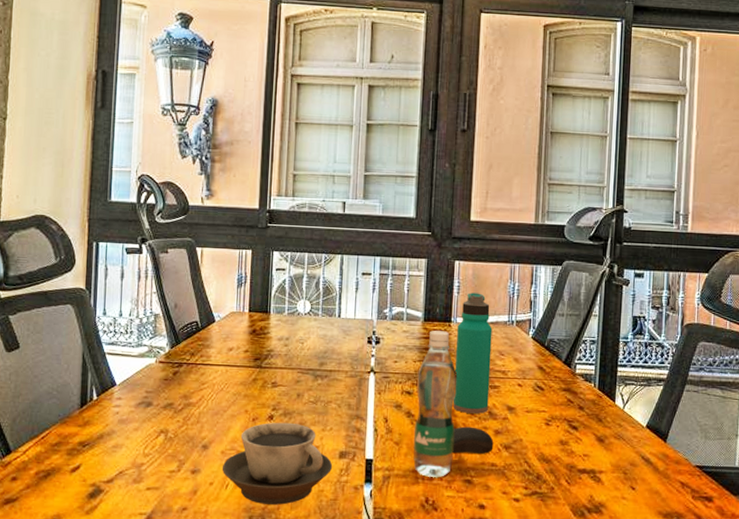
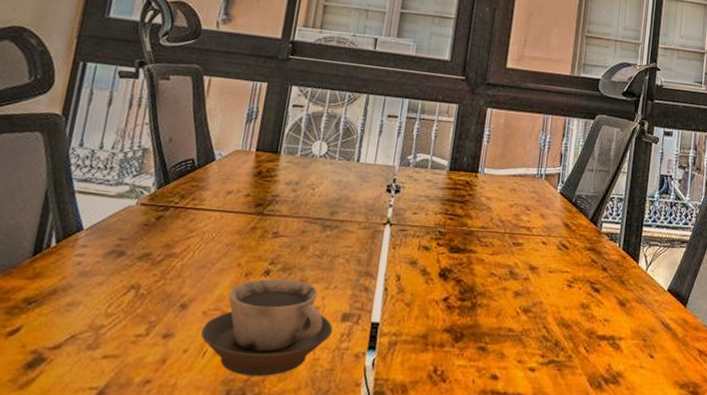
bottle: present [413,330,458,477] -> none [424,181,480,344]
computer mouse: present [452,426,494,454] -> none [468,287,513,318]
water bottle: present [453,292,493,414] -> none [473,142,521,273]

